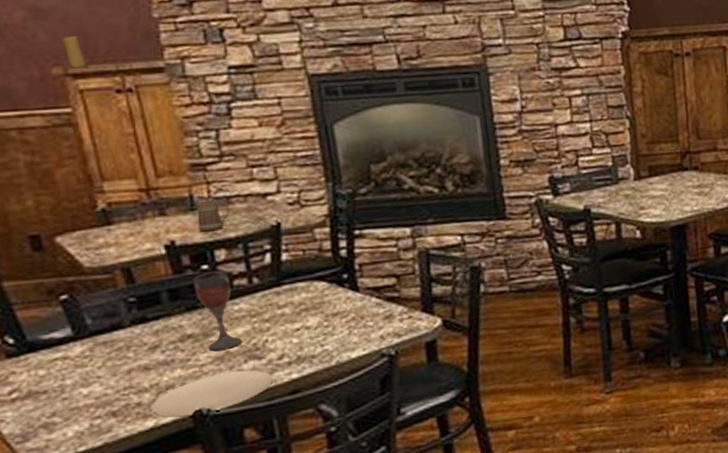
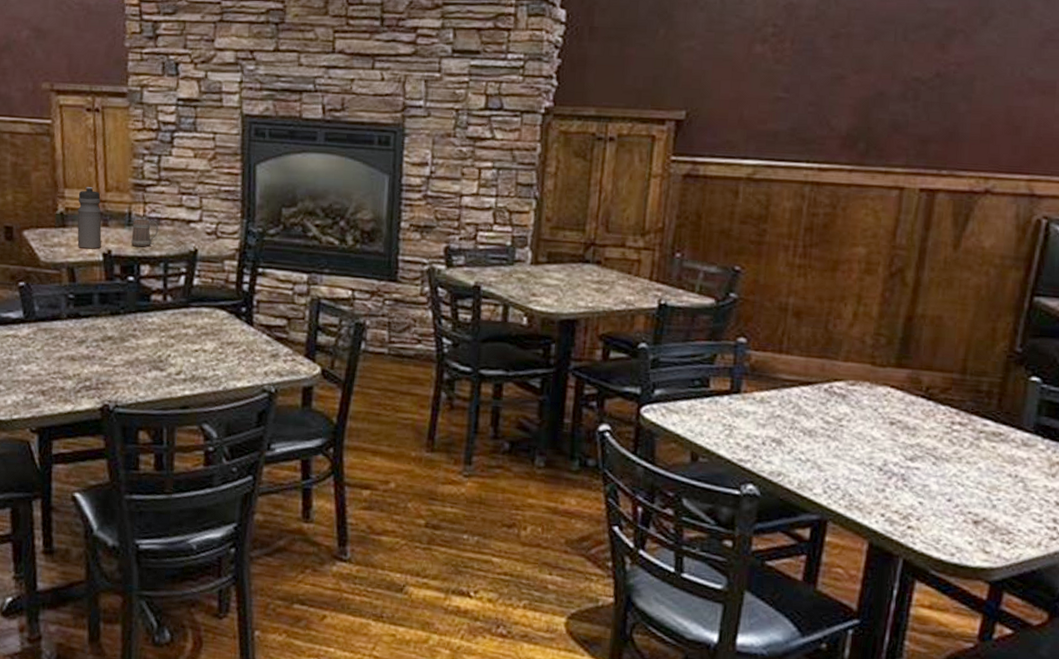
candle: present [62,36,90,70] -> none [53,57,71,87]
water bottle: none [121,175,161,245] -> present [77,187,102,249]
plate: present [151,370,273,418] -> none [71,377,169,410]
cup: present [193,270,242,351] -> none [119,283,150,356]

